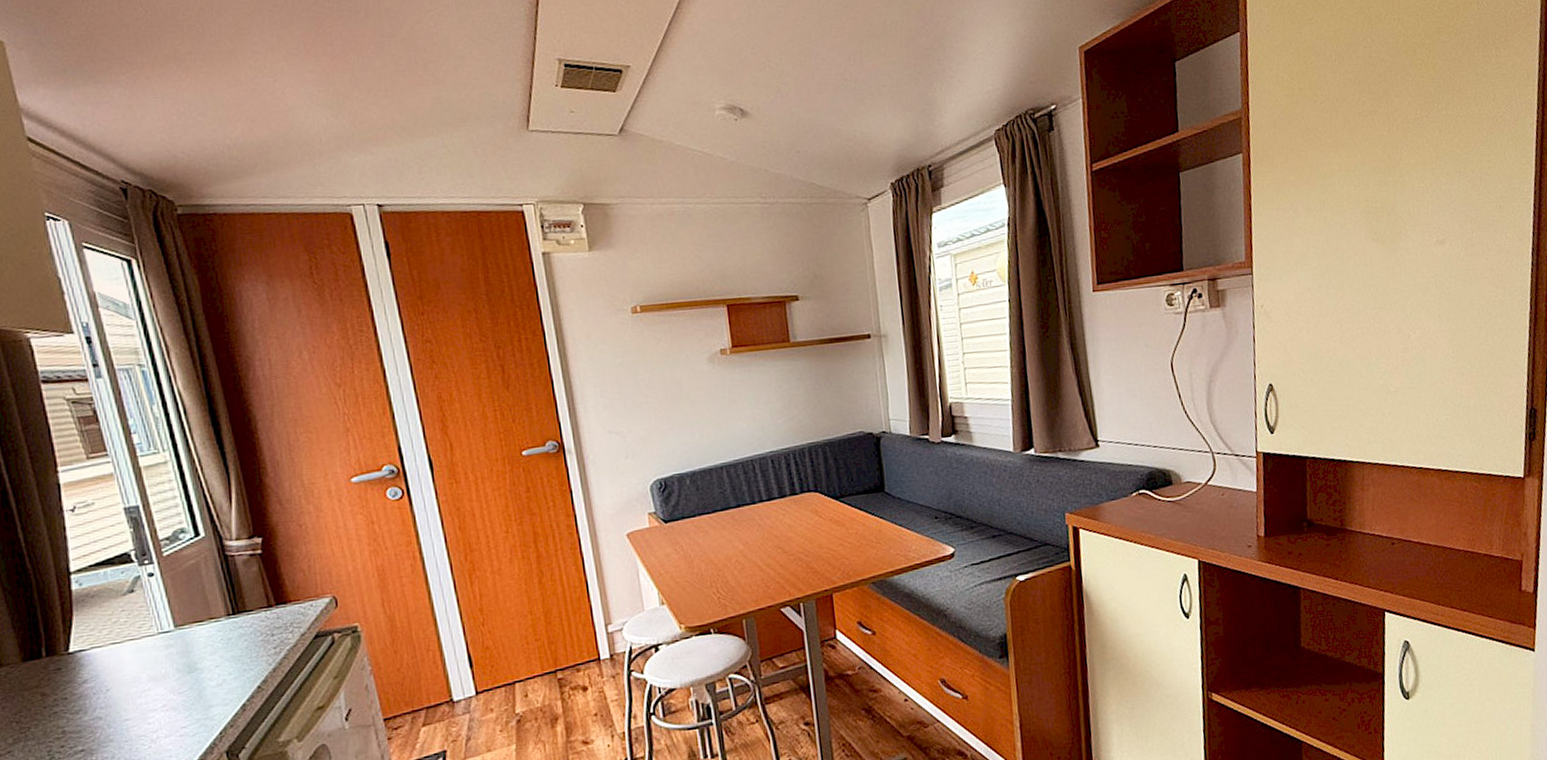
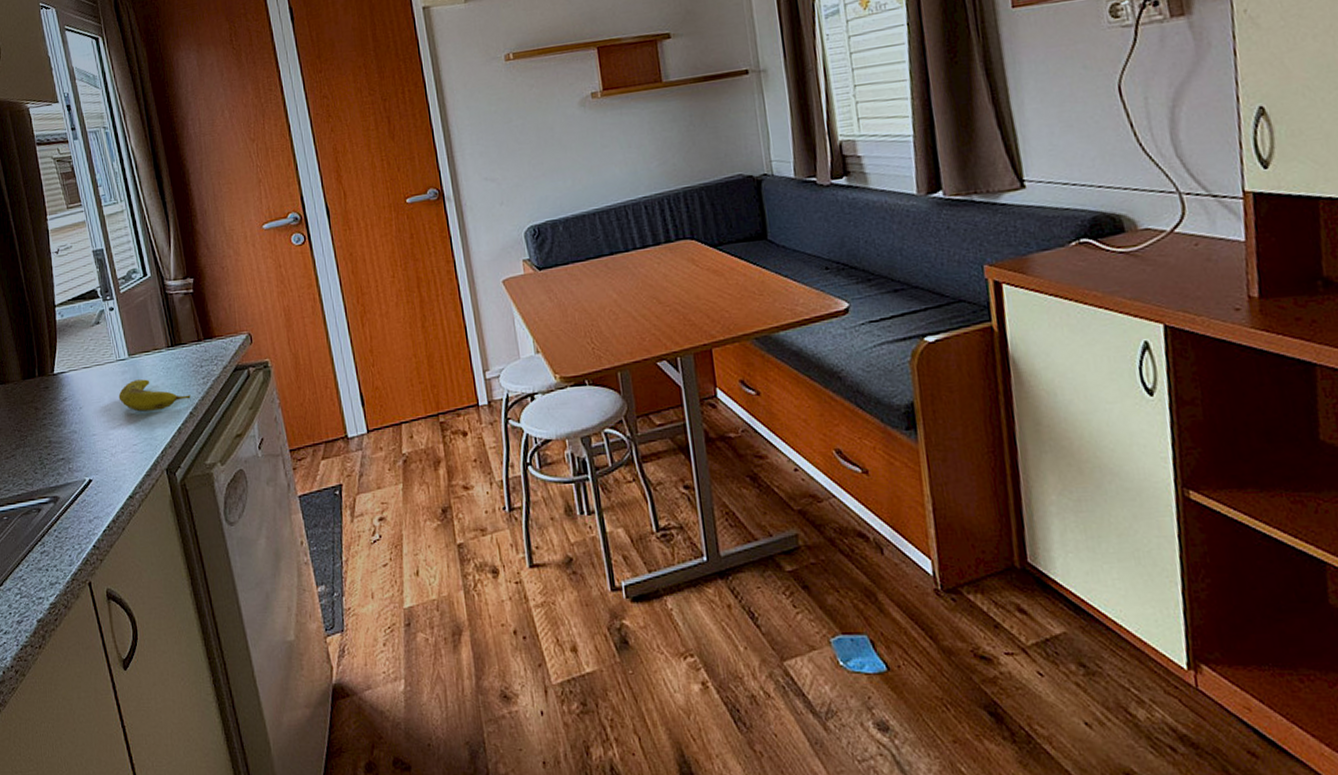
fruit: none [161,652,259,690] -> present [118,379,191,412]

